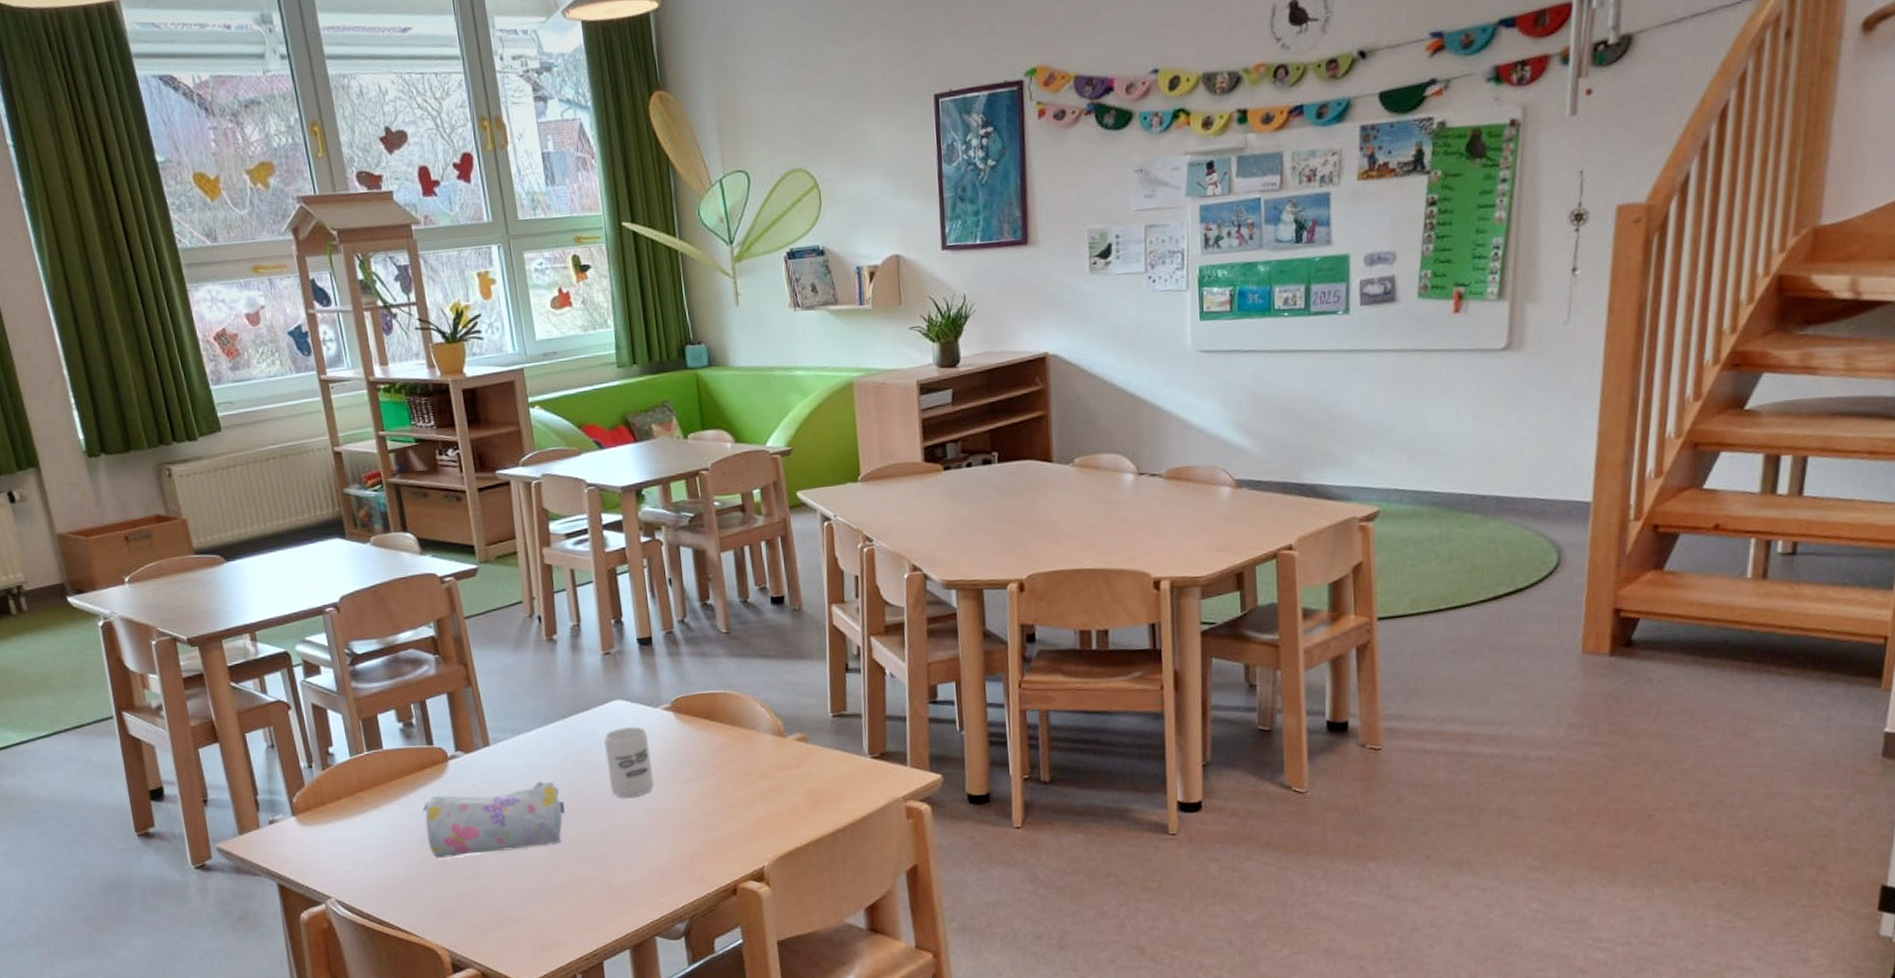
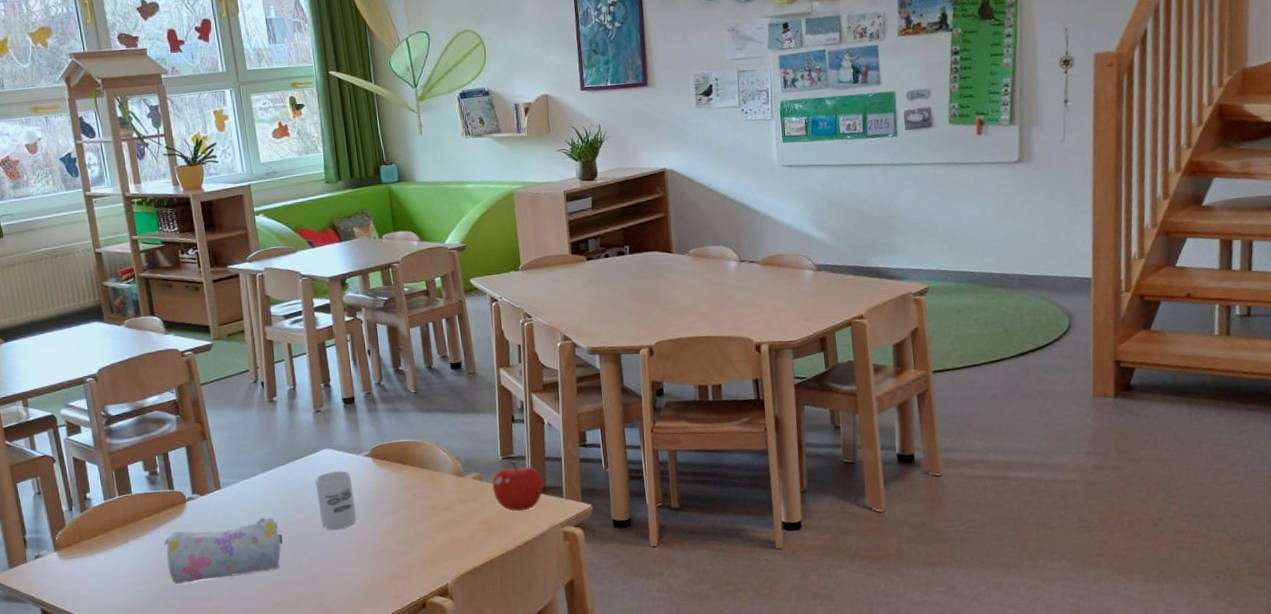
fruit: none [820,720,883,781] -> present [492,461,544,512]

